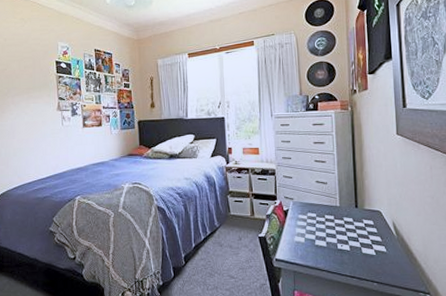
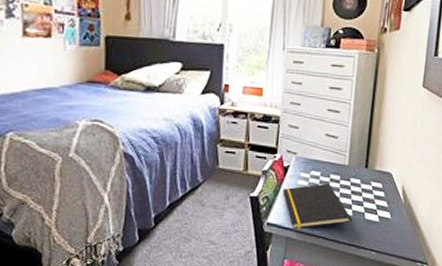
notepad: none [285,222,350,264] -> present [283,183,352,229]

